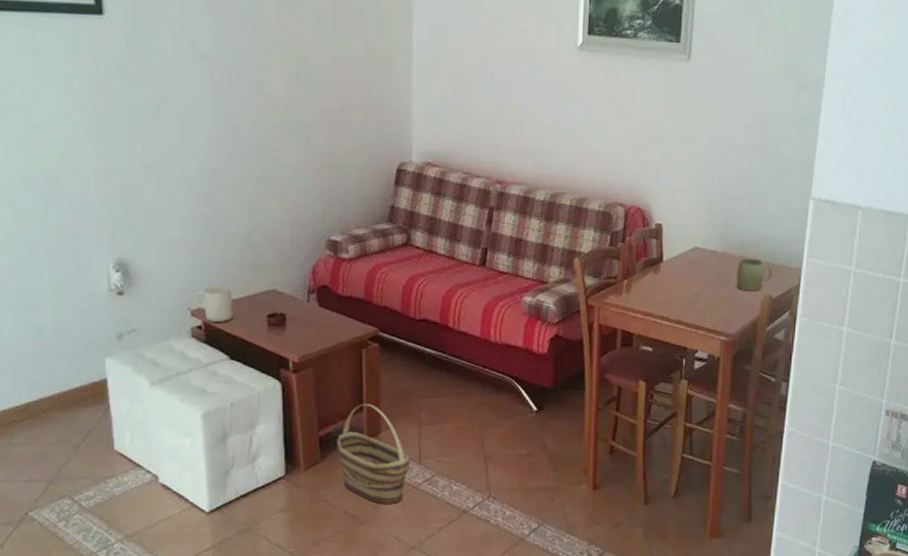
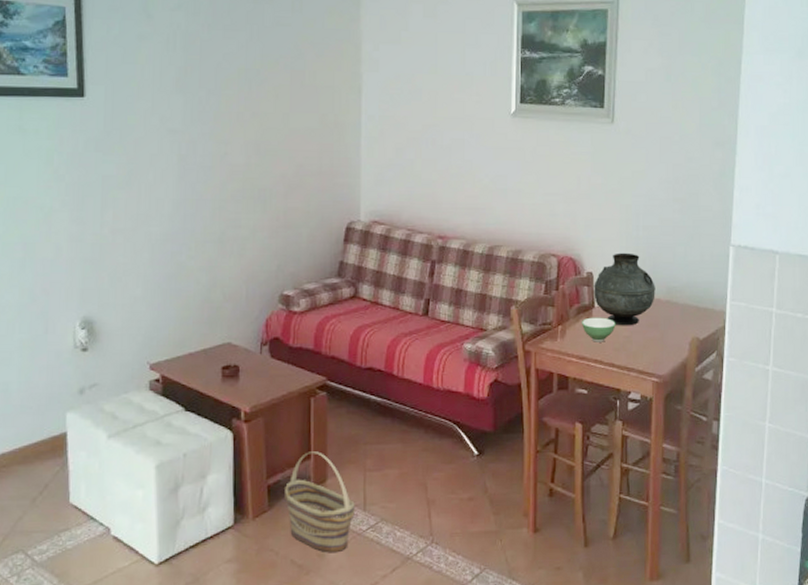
mug: present [195,286,233,322] -> none [154,340,190,375]
bowl: none [648,272,685,298] -> present [581,317,616,342]
vase: none [662,203,728,282] -> present [594,252,656,326]
mug: present [736,258,773,291] -> none [665,302,699,334]

